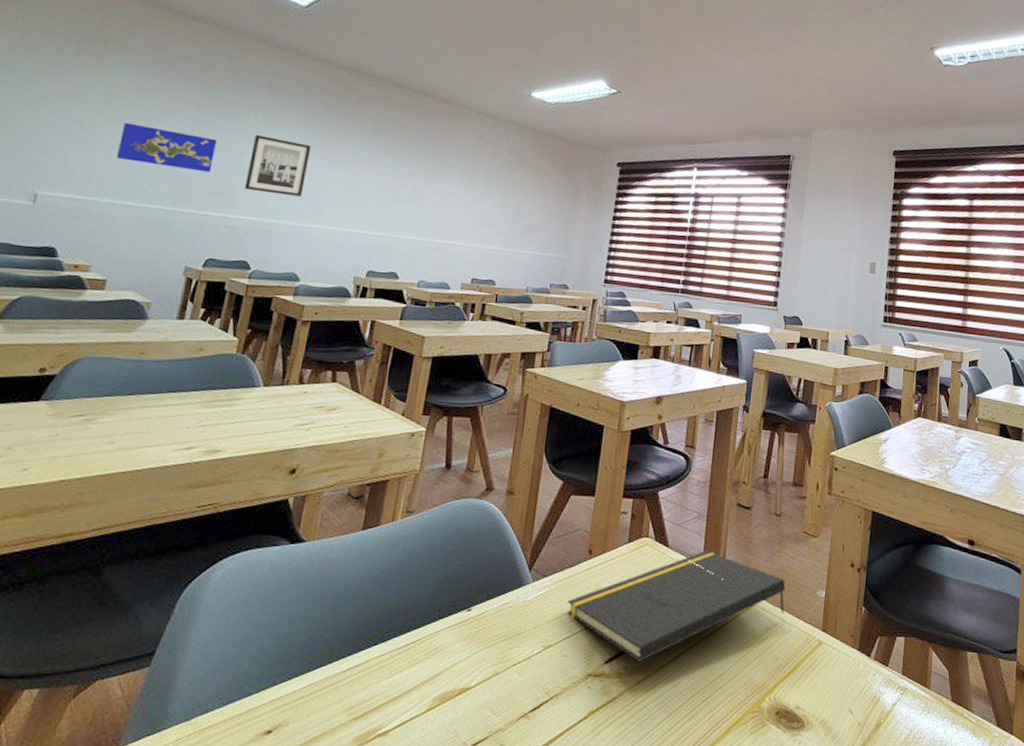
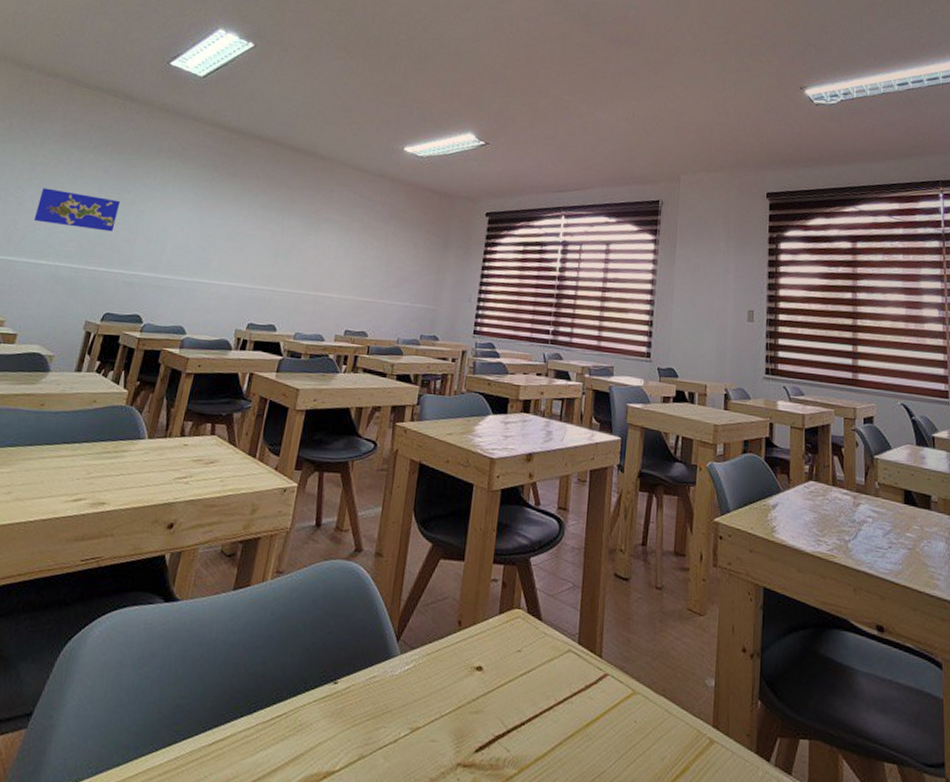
wall art: present [244,135,312,197] -> none [141,196,202,253]
notepad: present [567,550,786,662] -> none [435,626,670,753]

